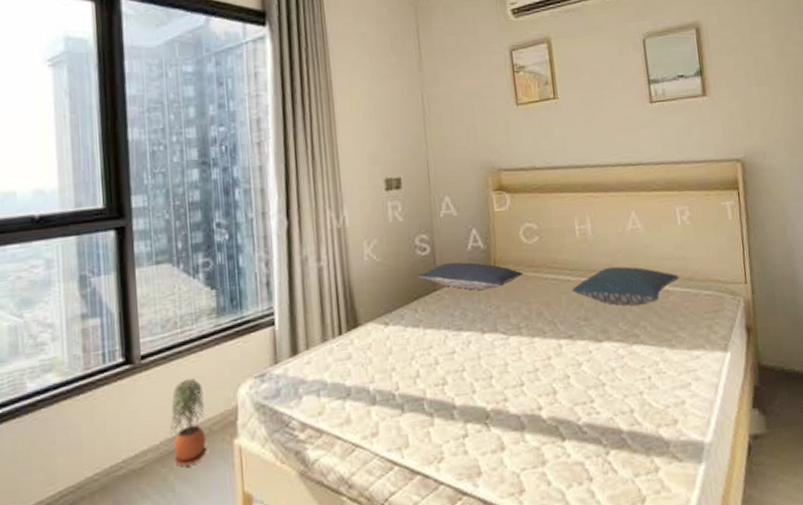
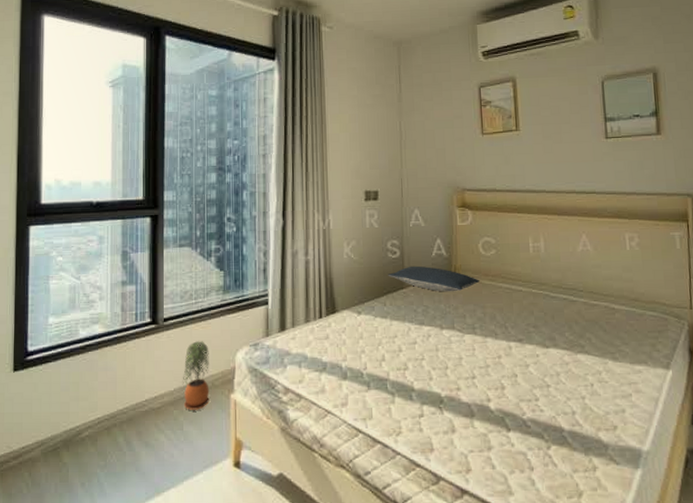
pillow: present [571,266,680,306] -> none [523,282,626,318]

